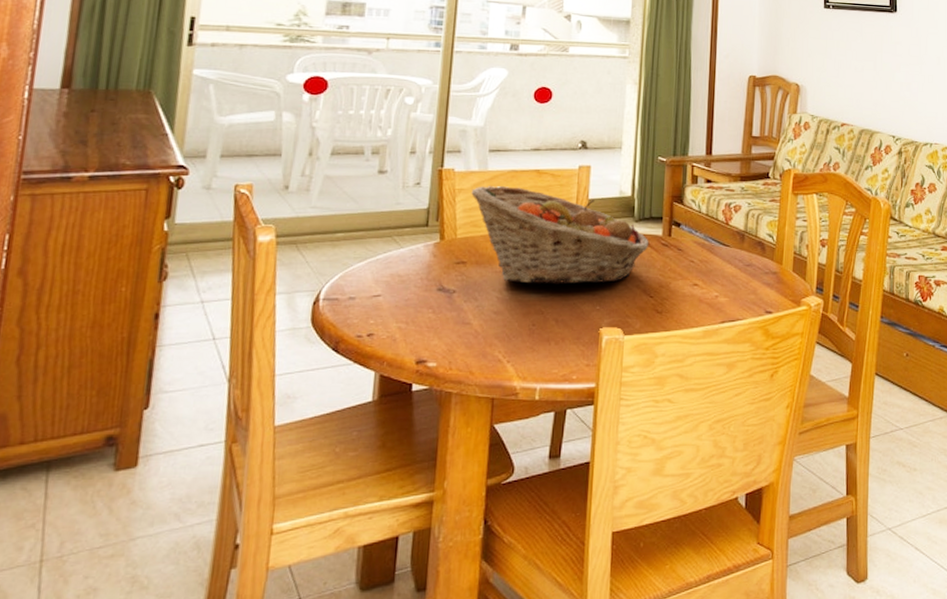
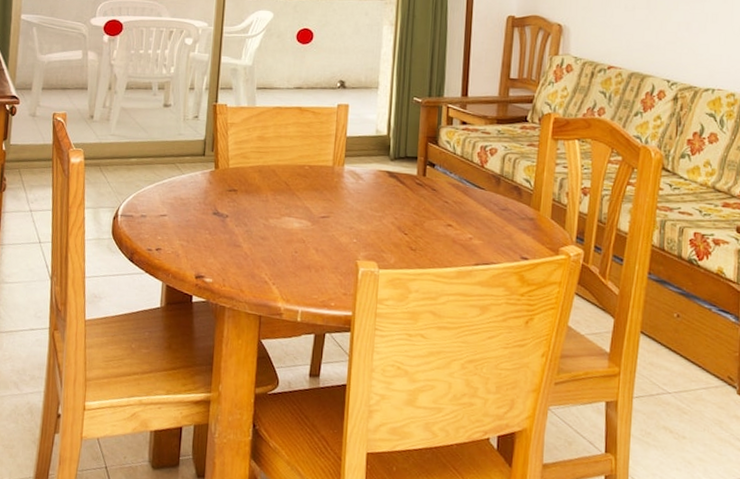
fruit basket: present [471,185,650,285] -> none [241,121,404,218]

